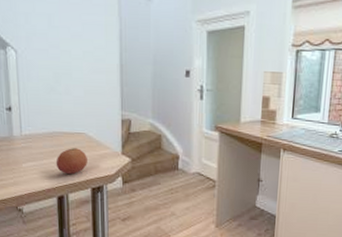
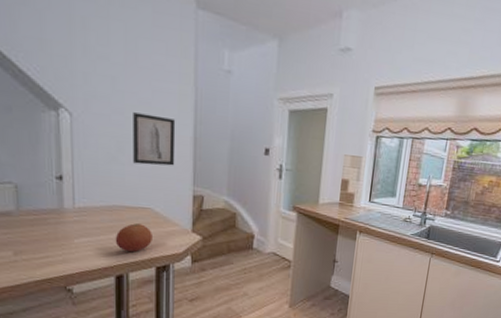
wall art: none [67,45,105,93] -> present [133,112,176,166]

